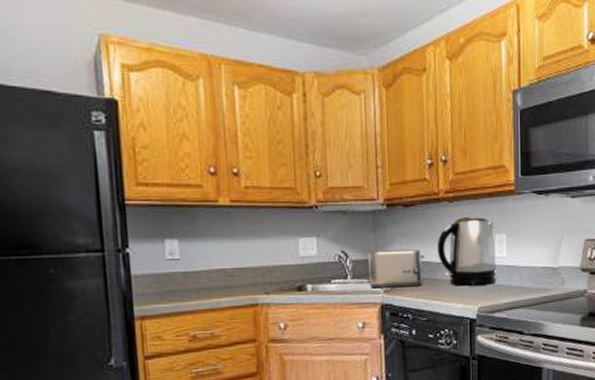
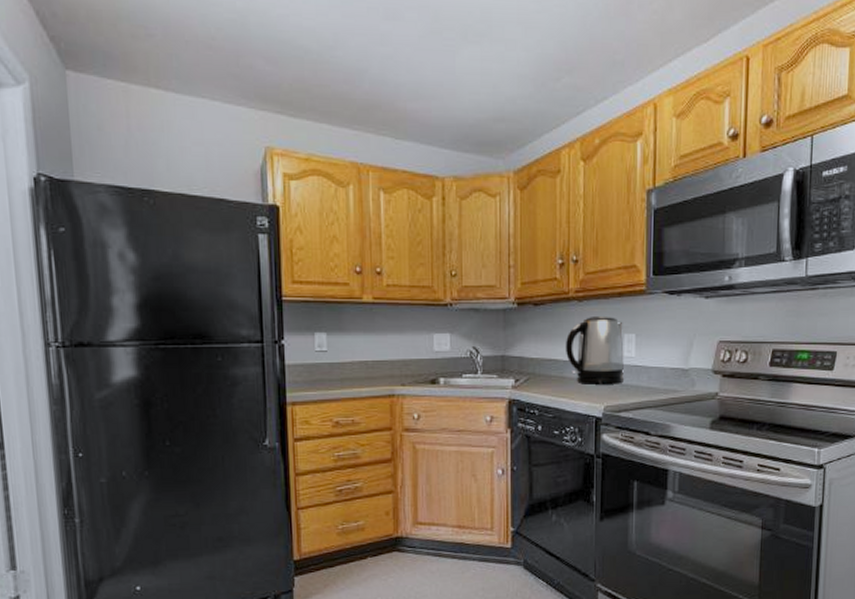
toaster: present [367,248,425,289] -> none [497,346,553,384]

